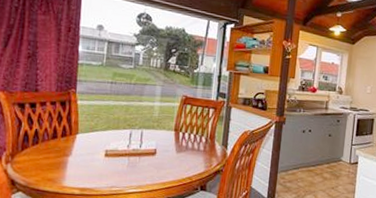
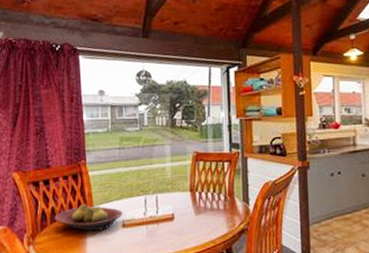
fruit bowl: none [37,130,107,158] -> present [55,204,123,232]

